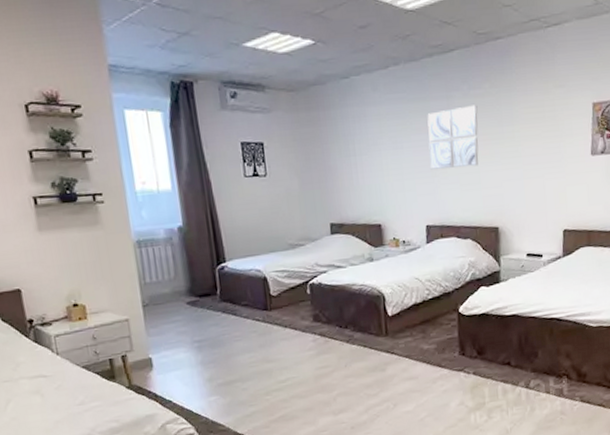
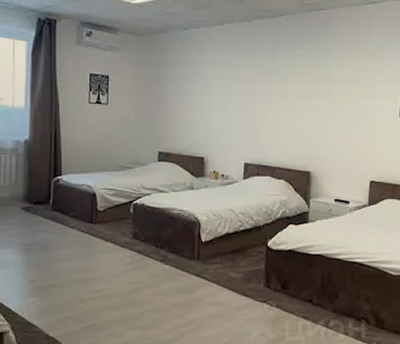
wall art: present [427,105,479,170] -> none [252,63,299,116]

